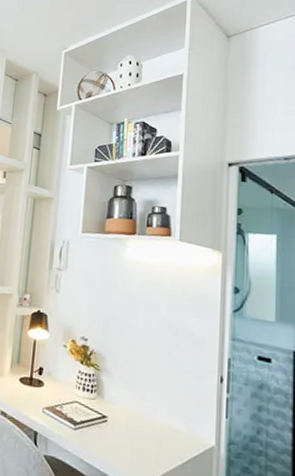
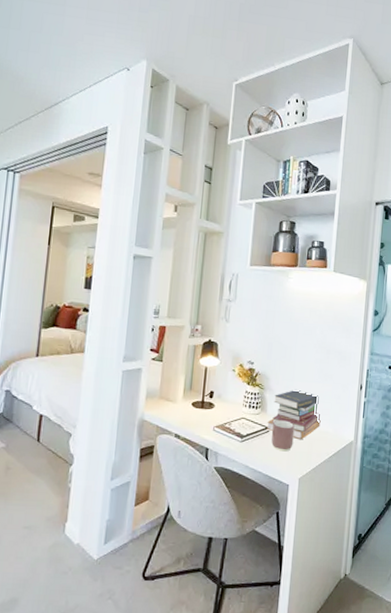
books: none [104,375,171,437] -> present [267,390,321,440]
mug: none [109,408,138,448] -> present [271,420,295,452]

